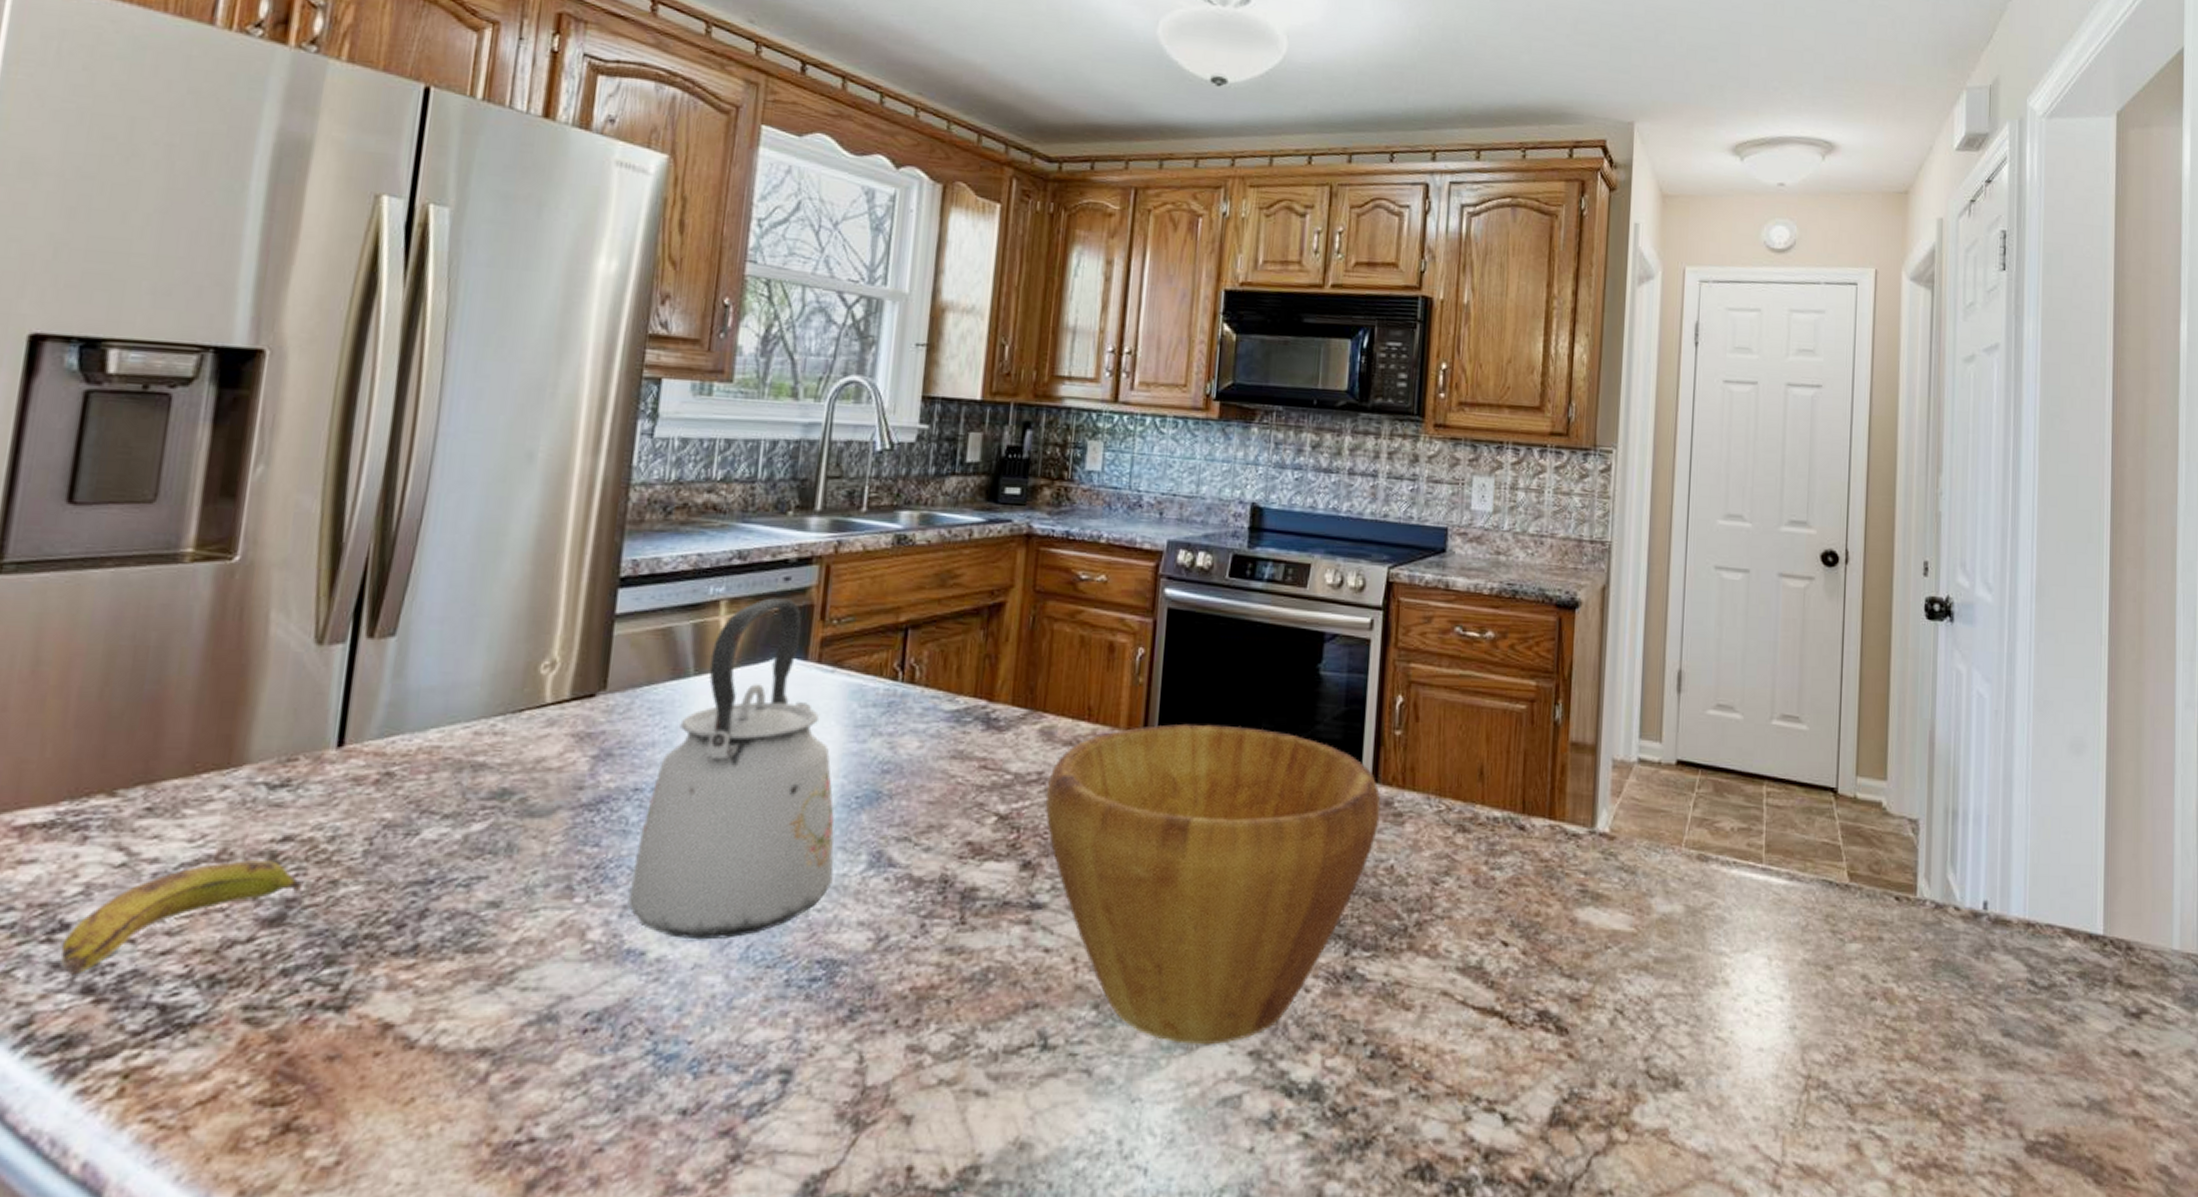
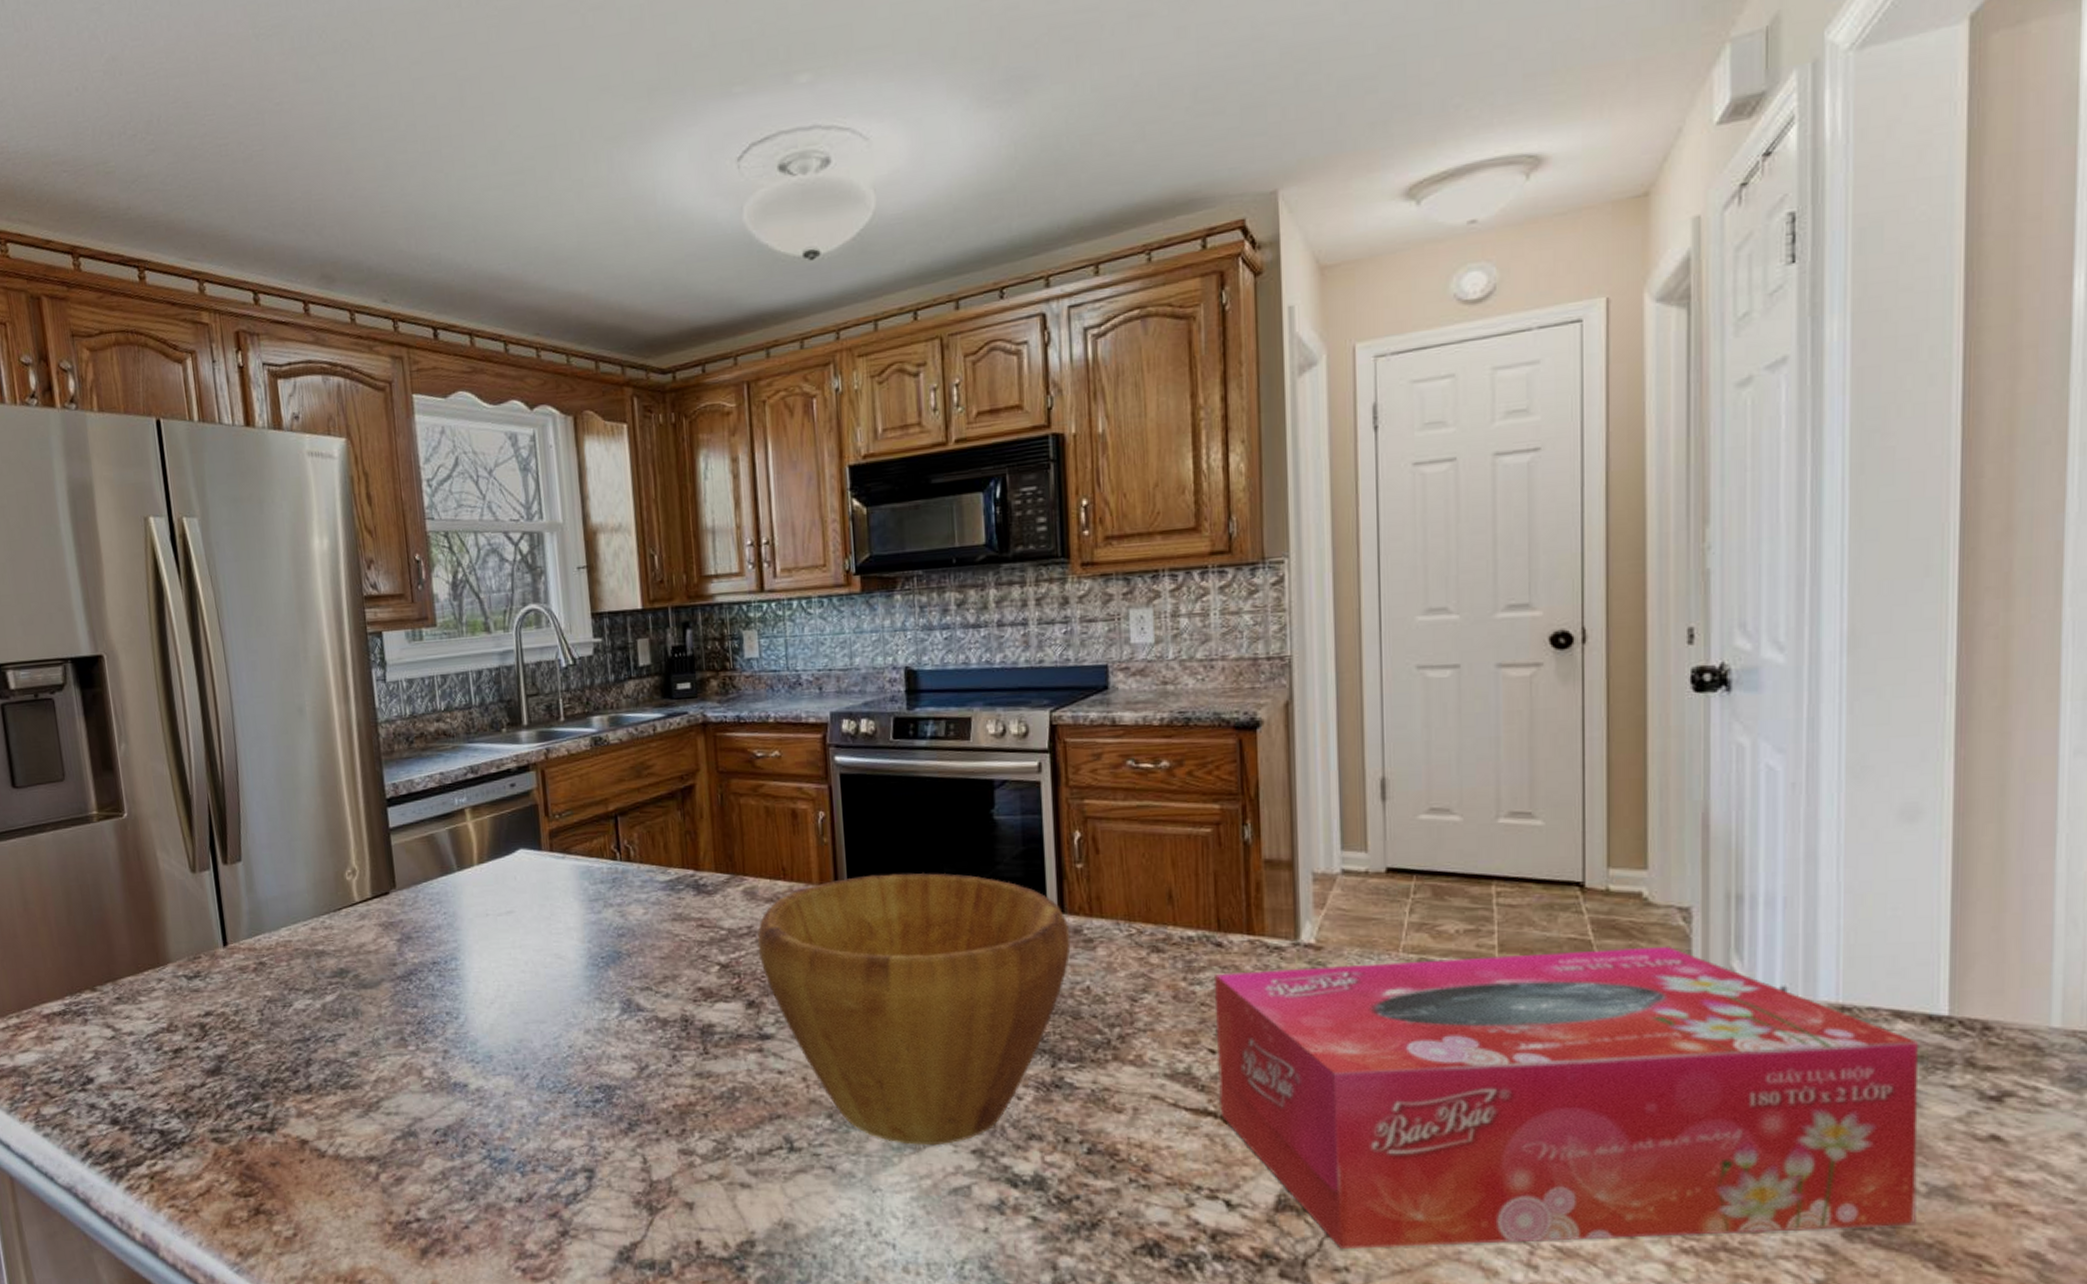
banana: present [60,860,304,975] -> none [91,1030,227,1112]
kettle: present [627,598,835,940] -> none [444,801,596,1074]
tissue box: none [1506,855,2082,1170] -> present [1215,946,1919,1250]

